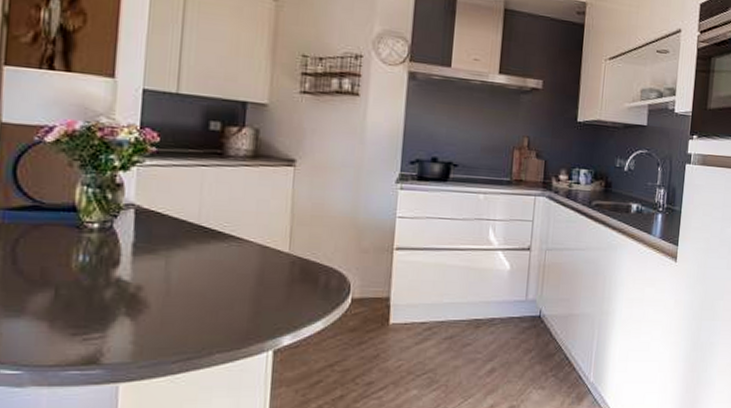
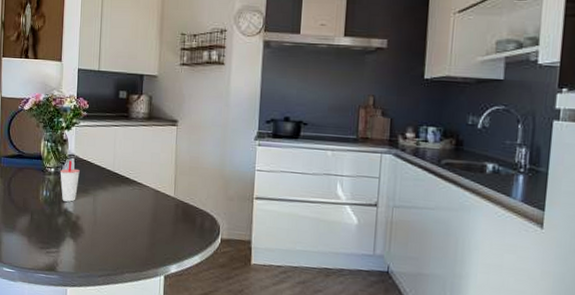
cup: none [109,212,144,268] -> present [60,160,80,202]

